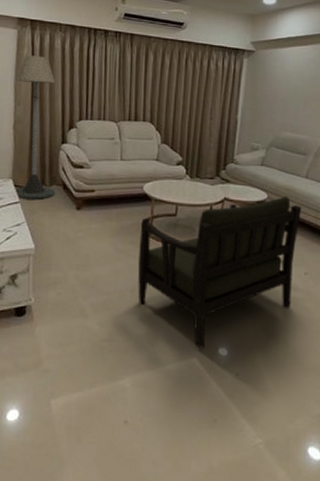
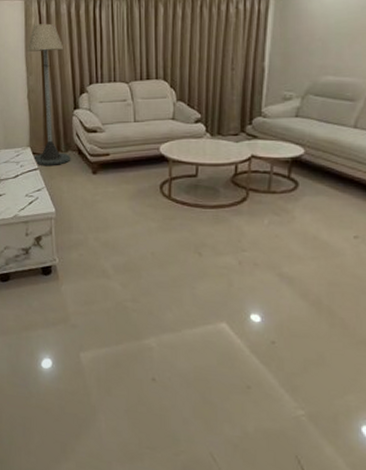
armchair: present [138,196,302,349] -> none [158,150,350,314]

